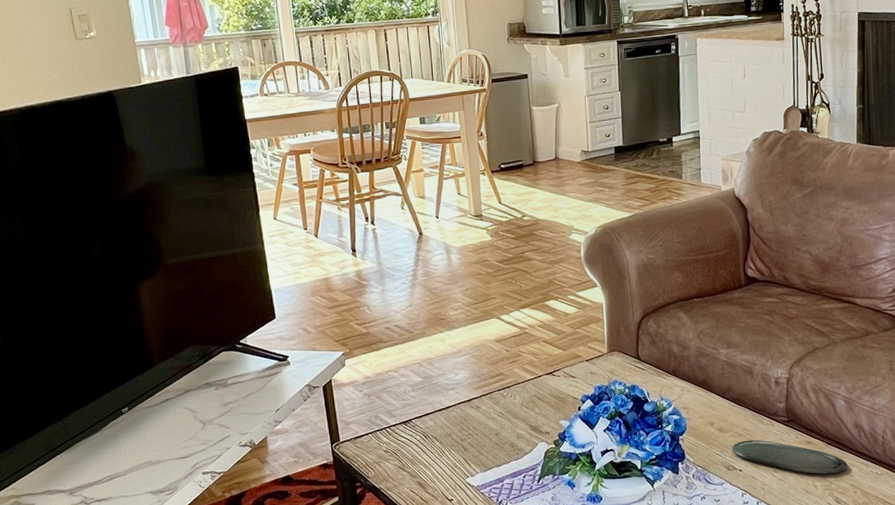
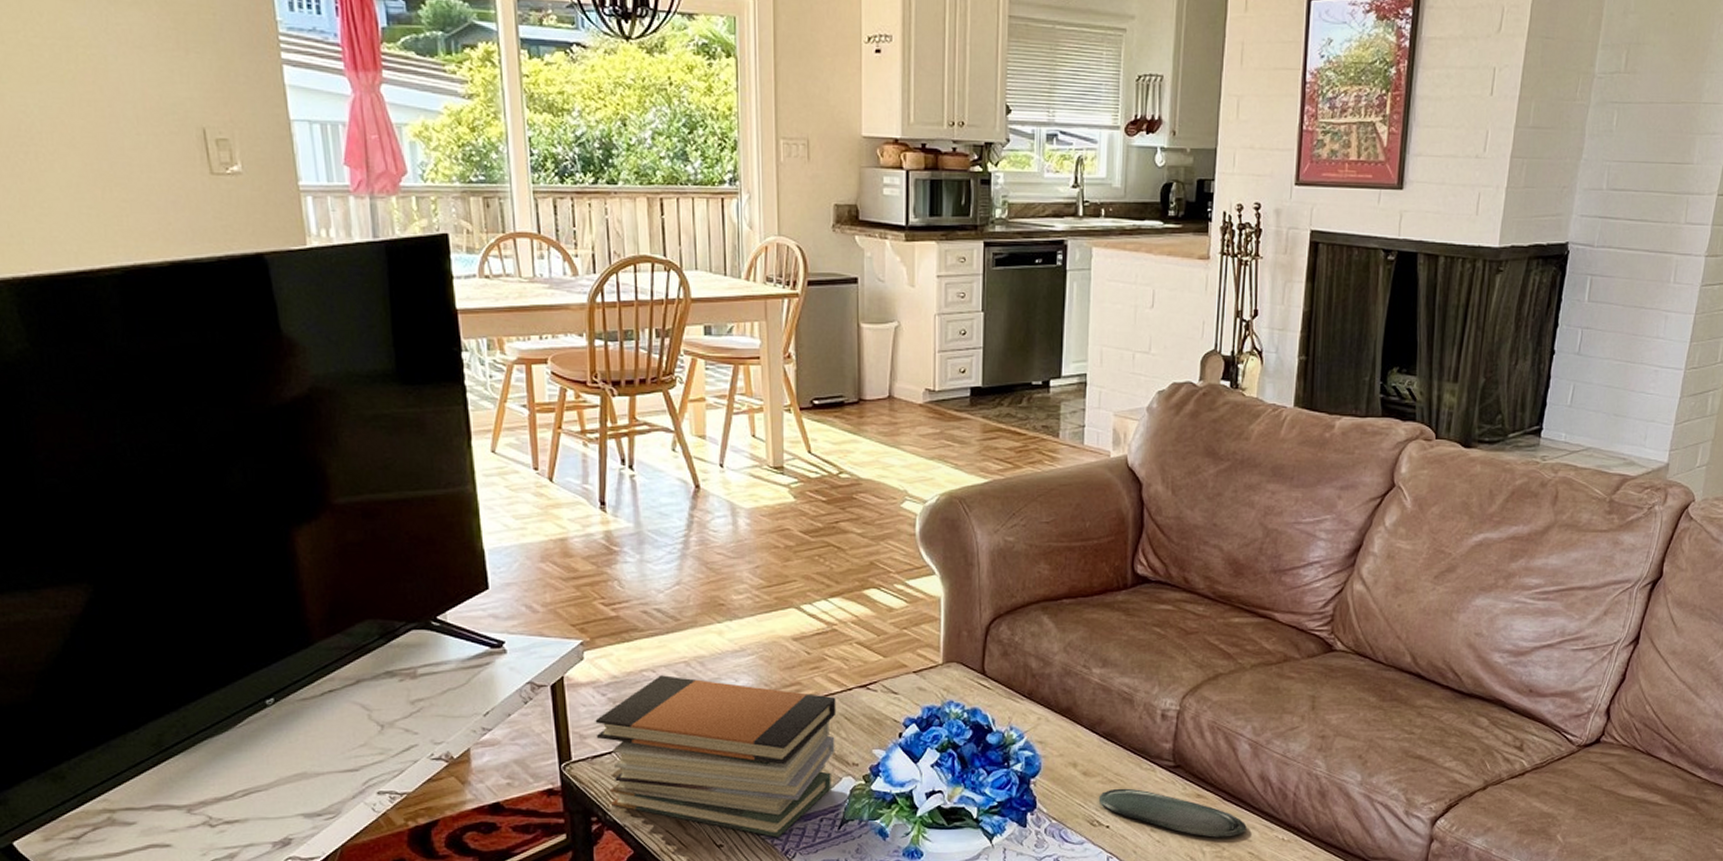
book stack: none [355,374,532,492] -> present [595,675,836,838]

